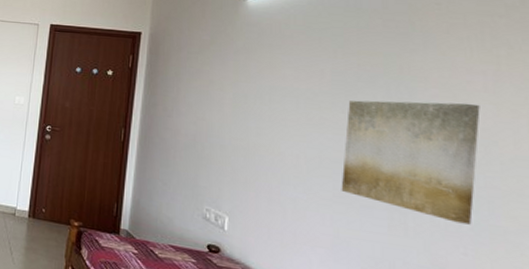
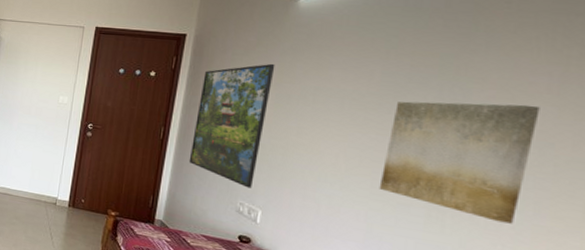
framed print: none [151,62,230,193] -> present [189,63,275,188]

